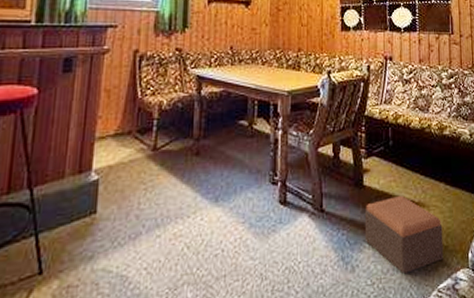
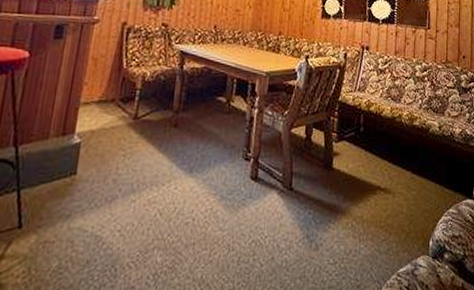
footstool: present [364,195,444,274] -> none [330,180,406,256]

